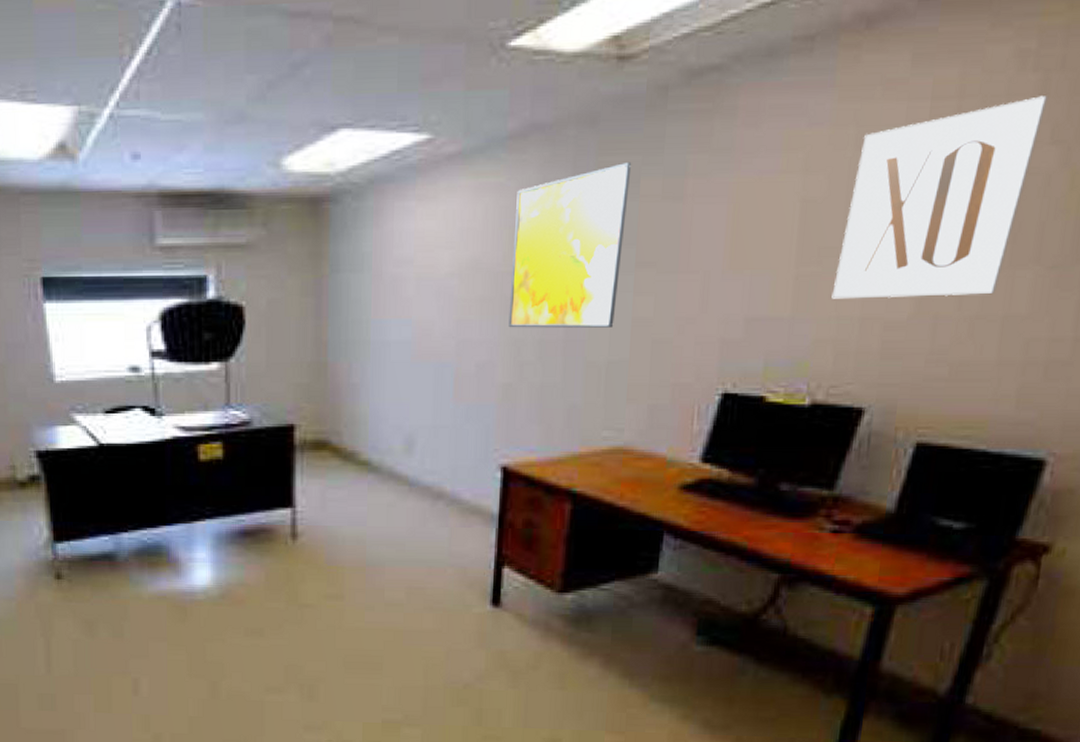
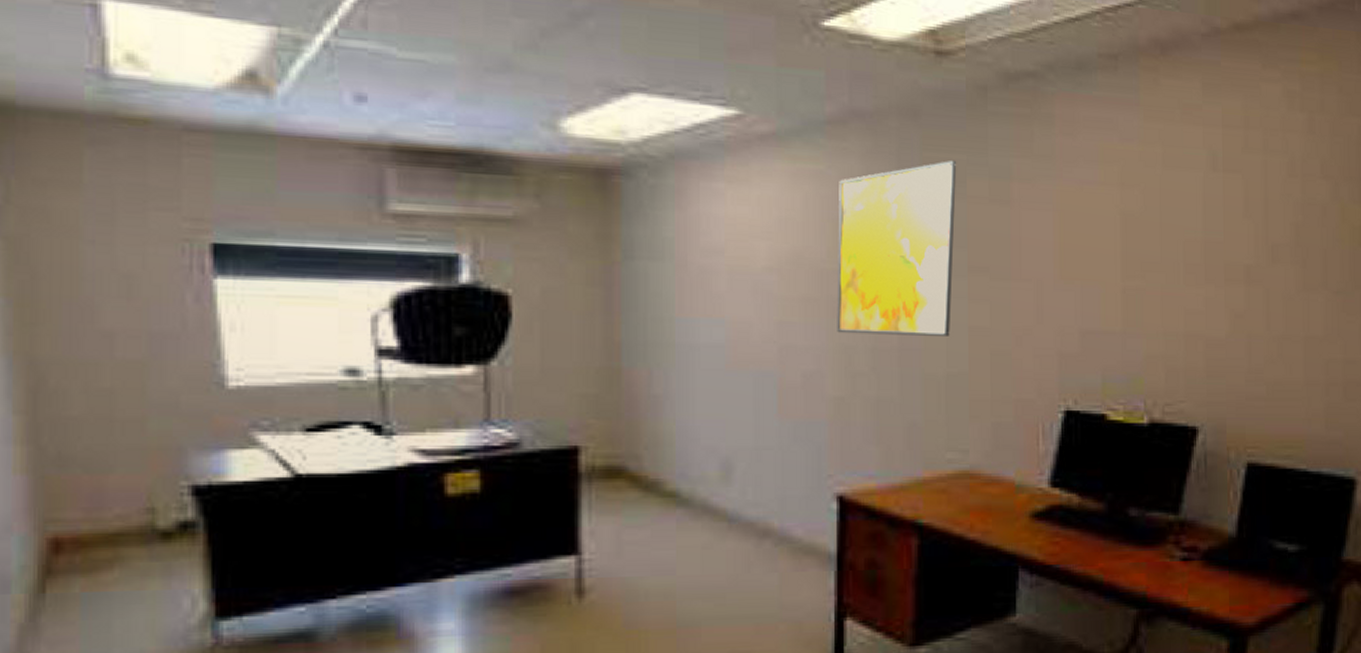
wall art: present [831,96,1048,299] -> none [1157,134,1315,316]

